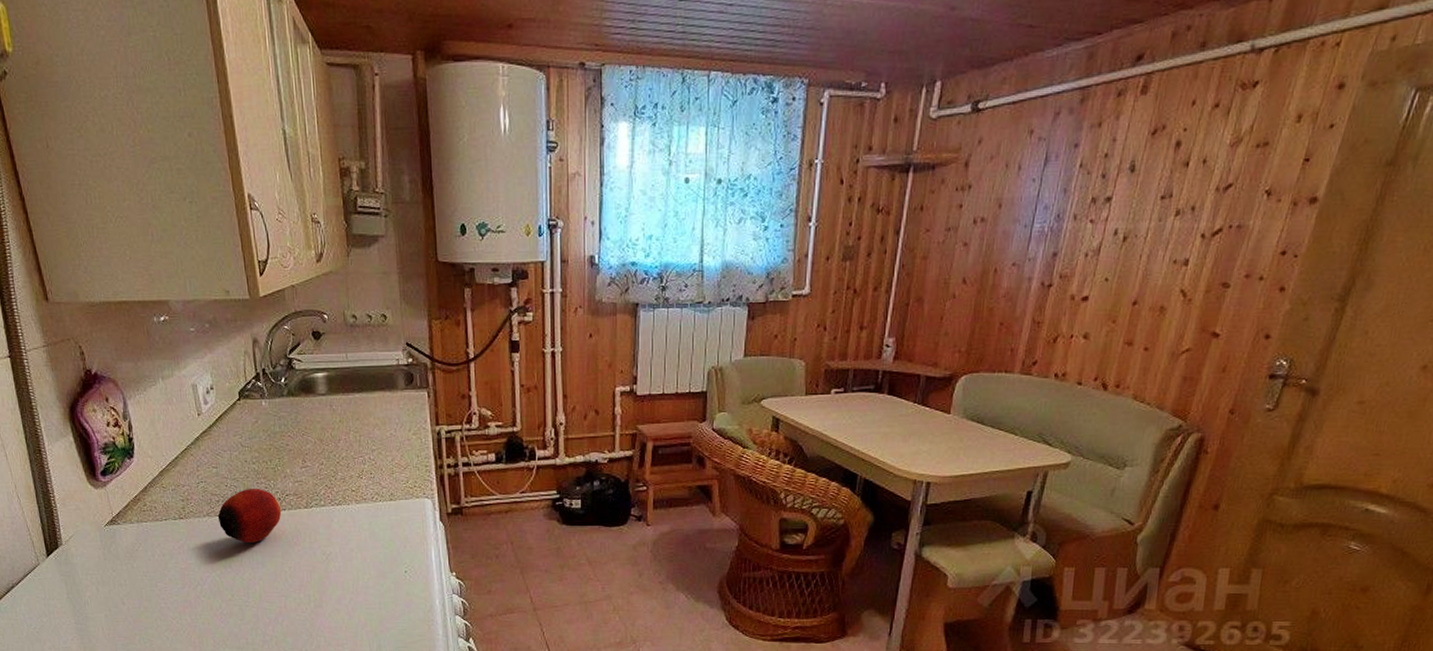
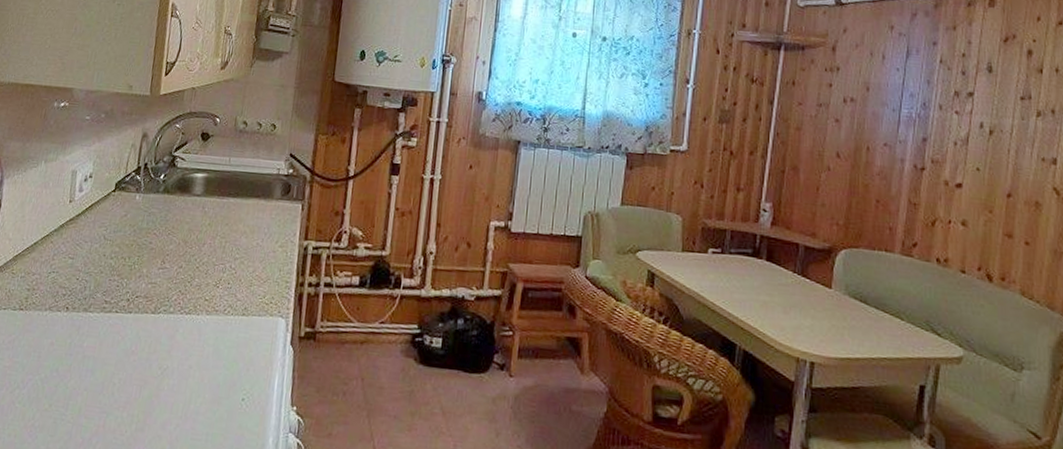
apple: present [217,489,282,543] -> none [58,285,128,346]

